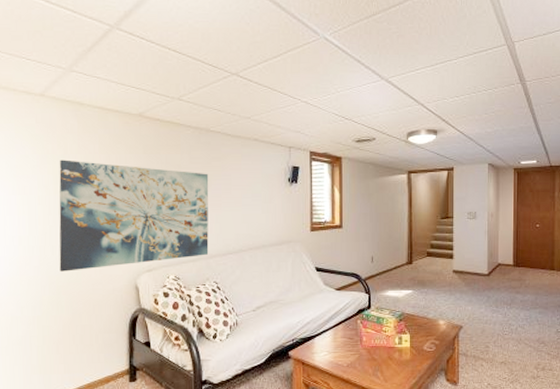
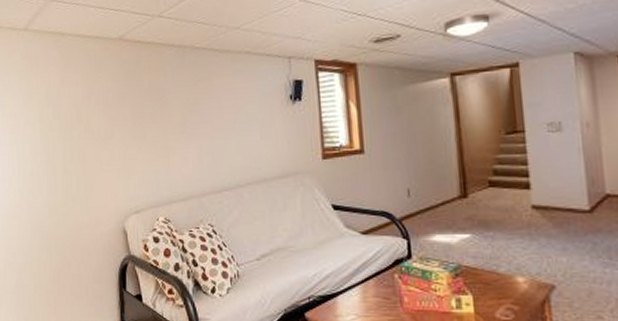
wall art: present [59,159,209,272] -> none [43,94,201,215]

